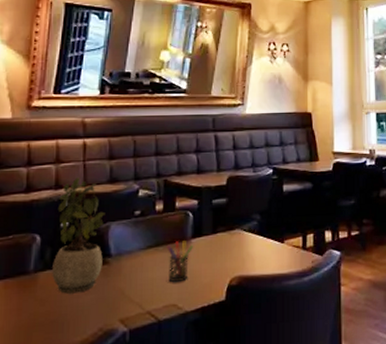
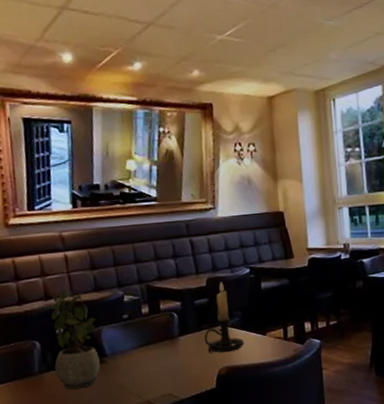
pen holder: present [166,241,194,283] -> none [156,338,182,376]
candle holder: none [218,181,260,260] -> present [204,281,244,353]

